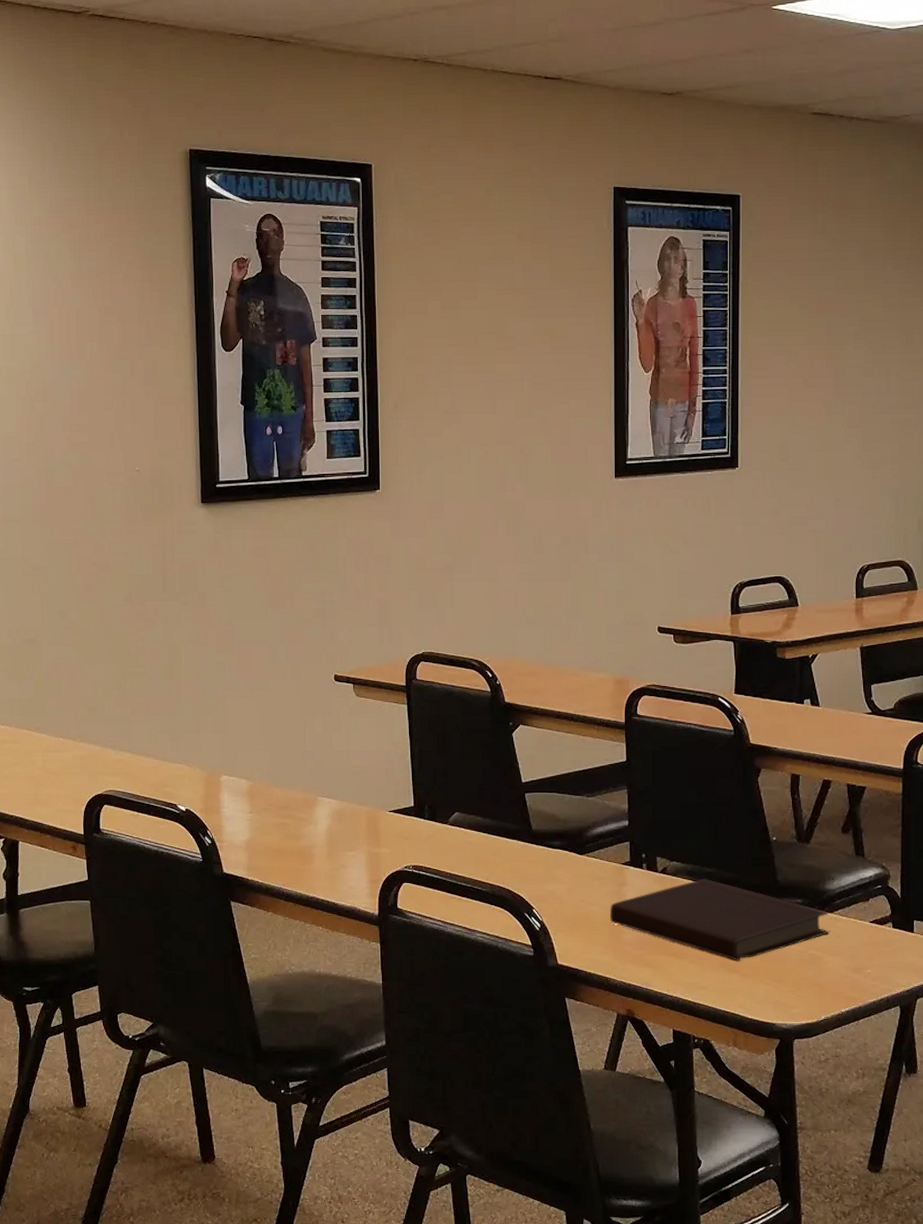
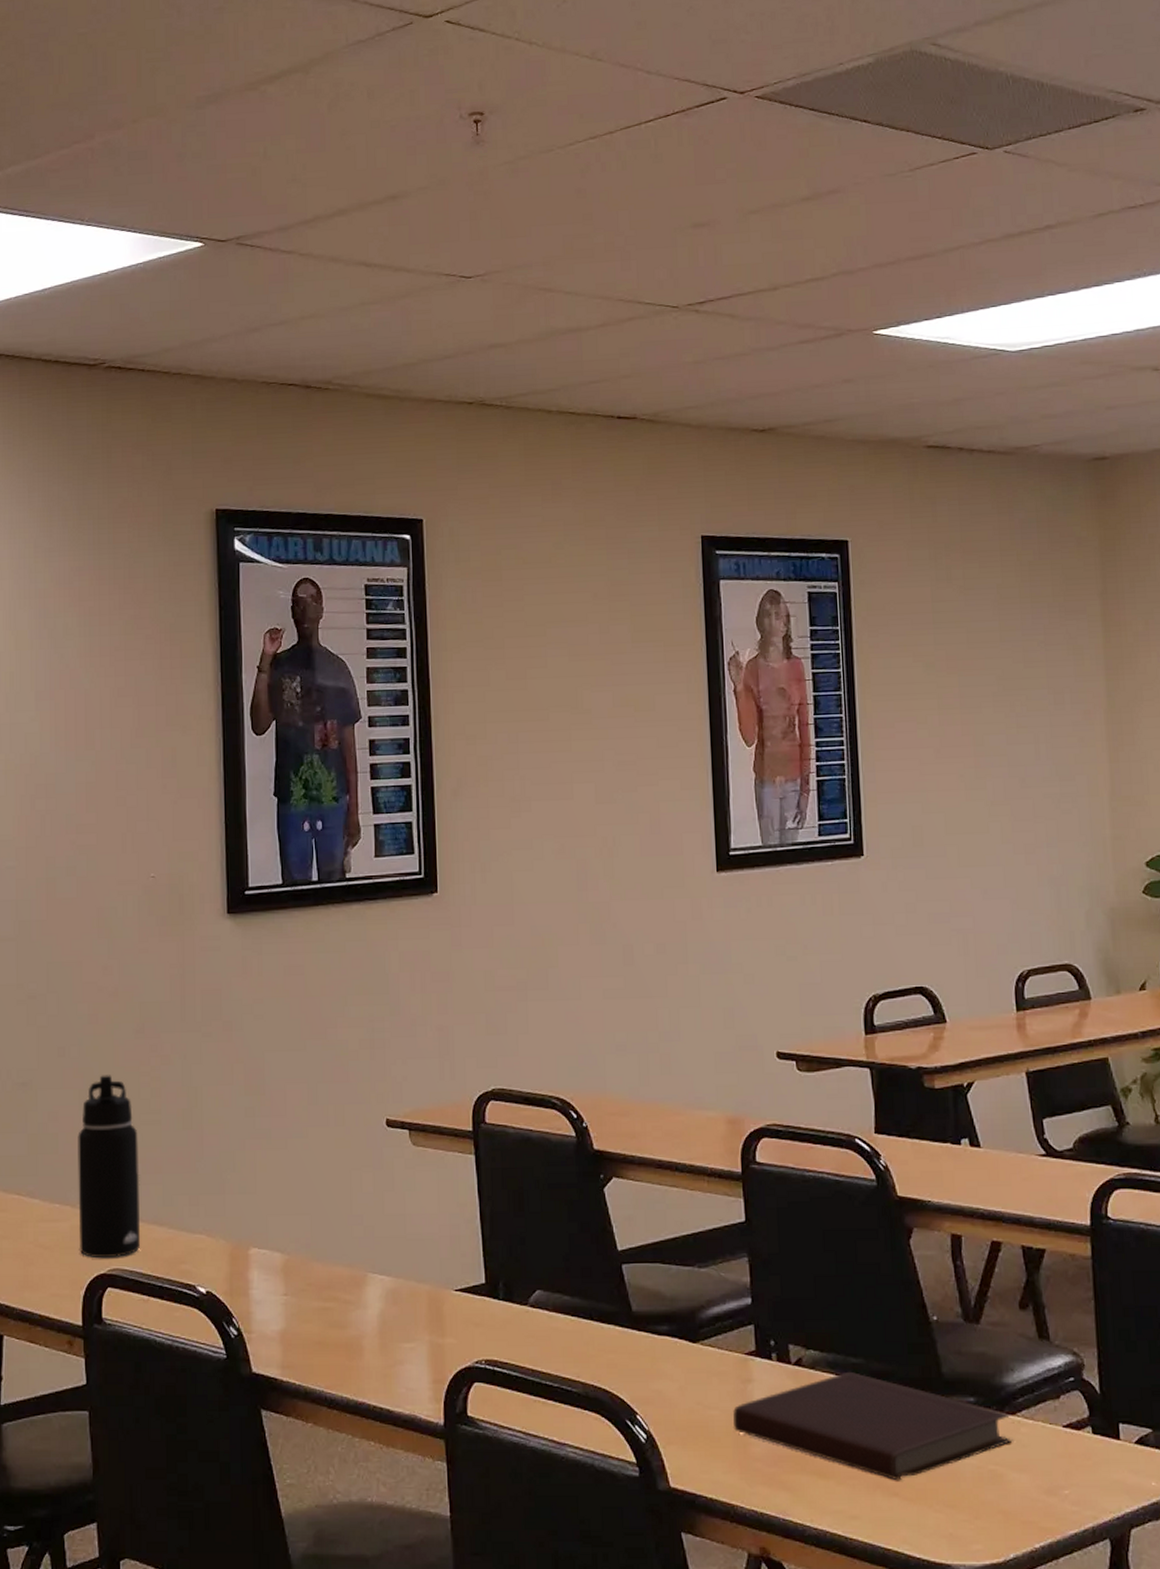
water bottle: none [77,635,130,782] -> present [78,1075,140,1259]

